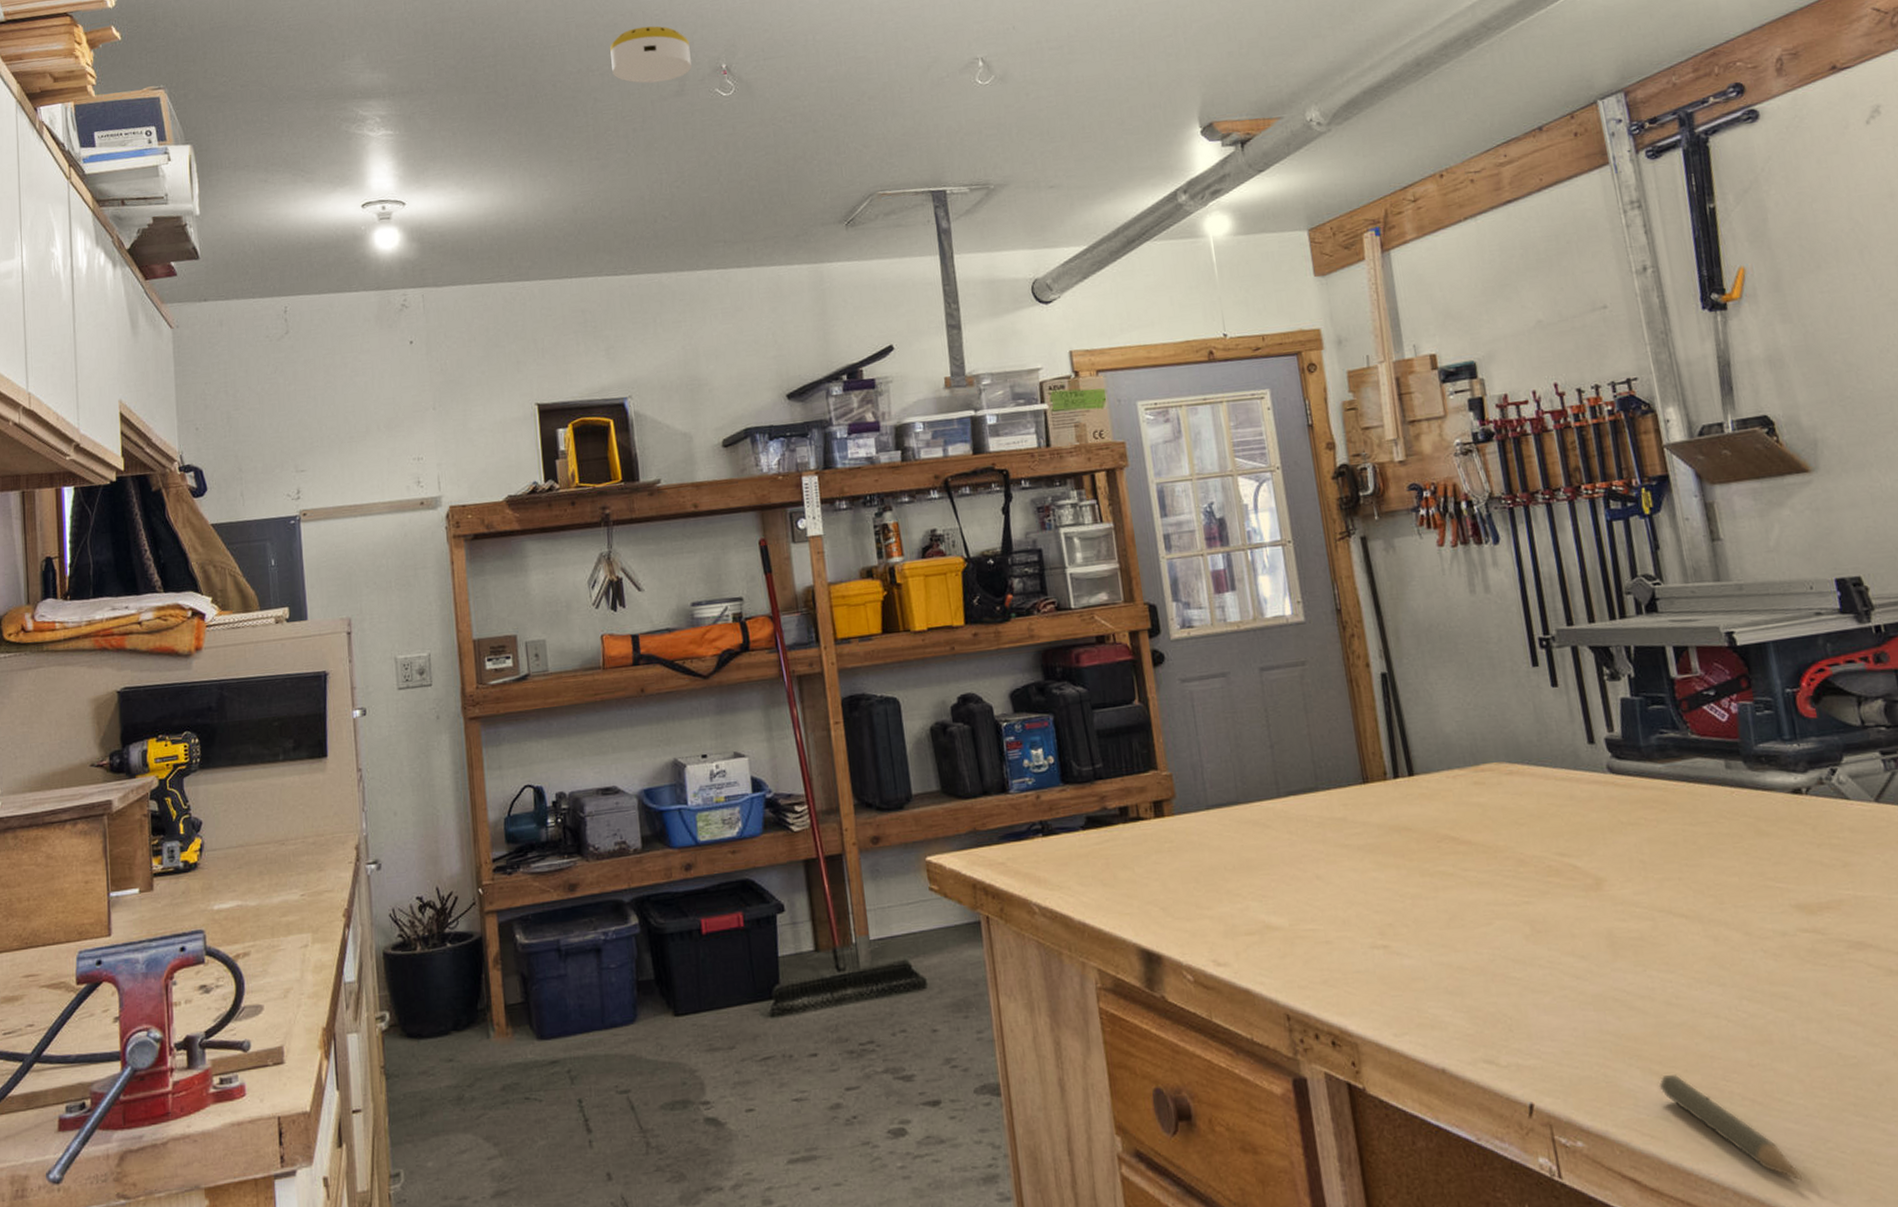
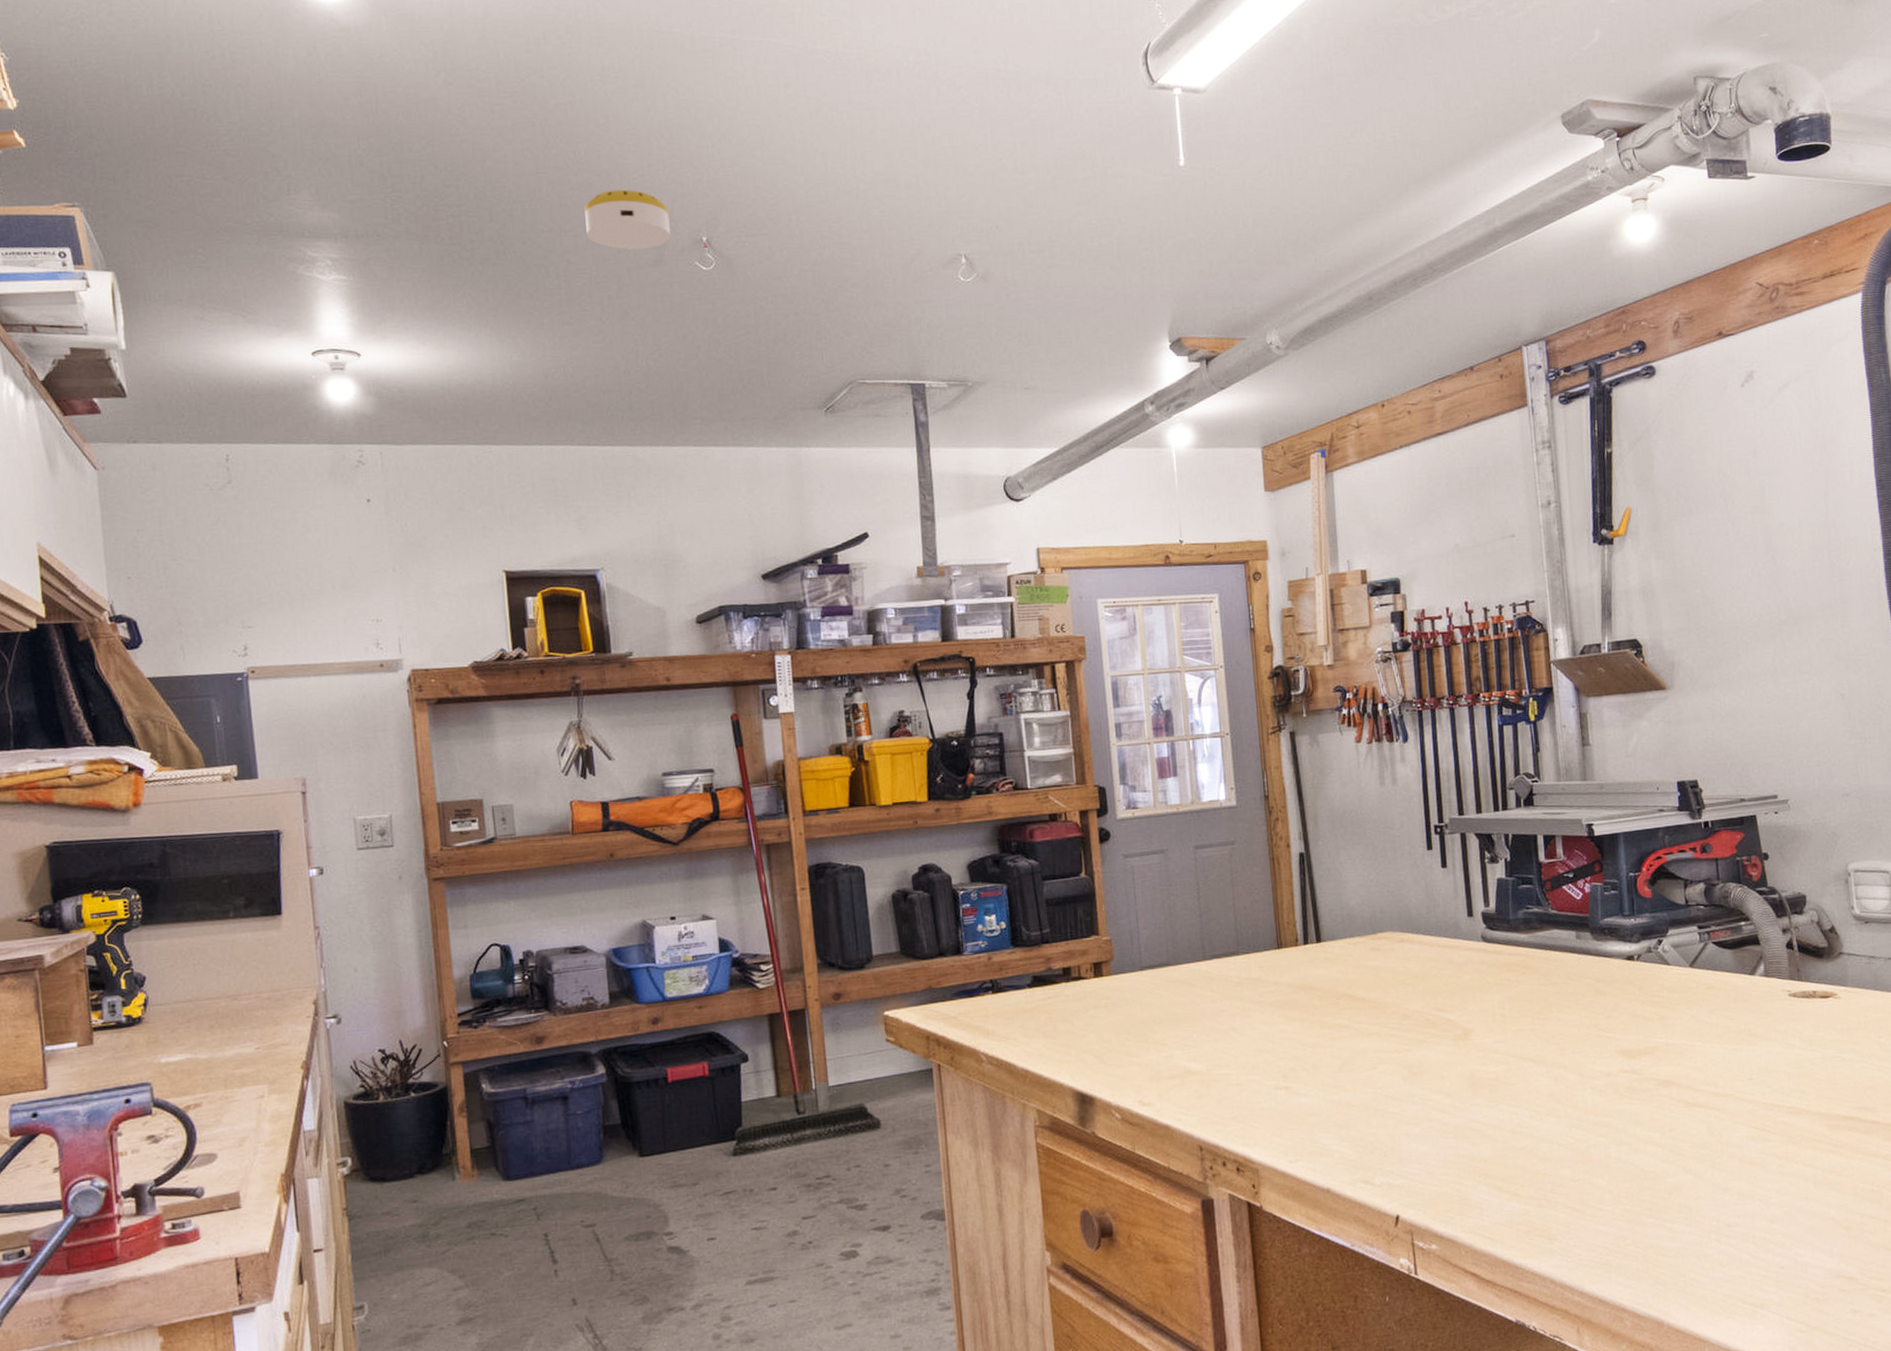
pencil: present [1659,1073,1806,1182] -> none [1500,1188,1607,1271]

